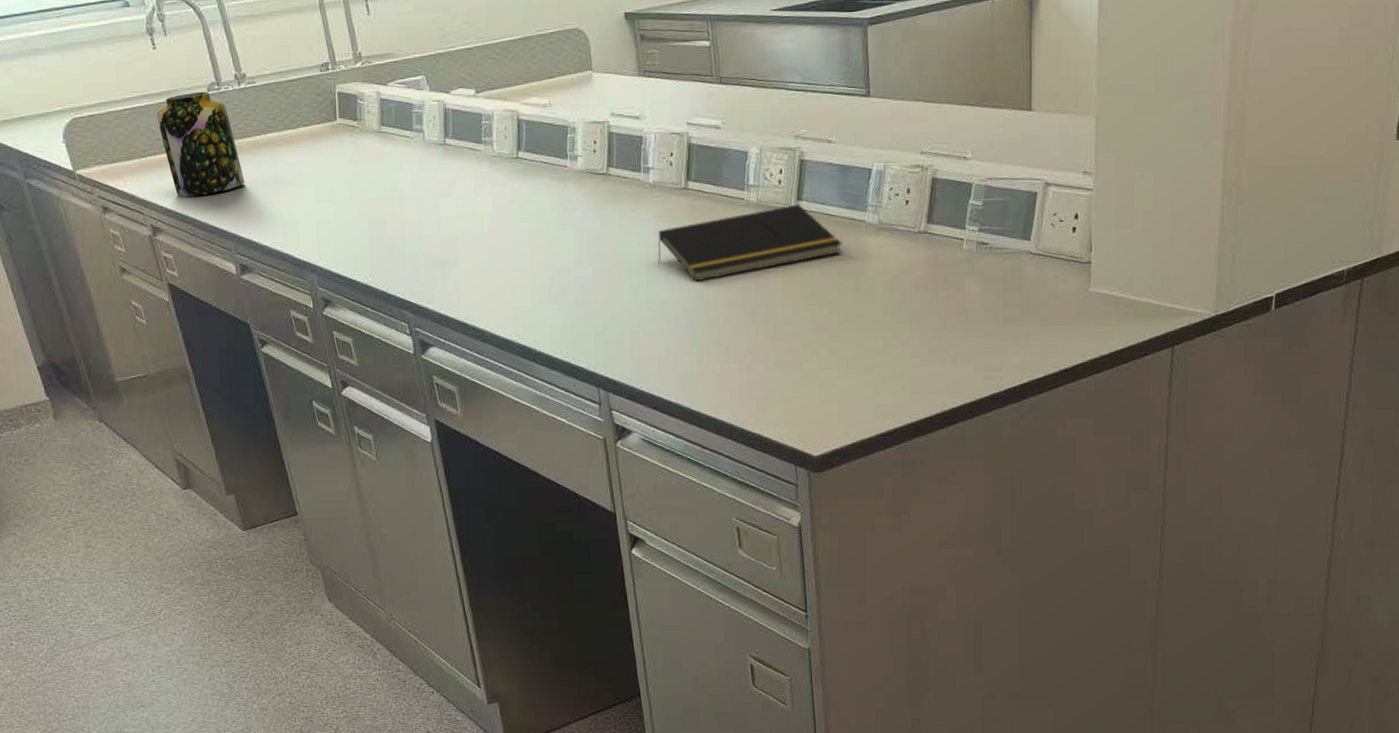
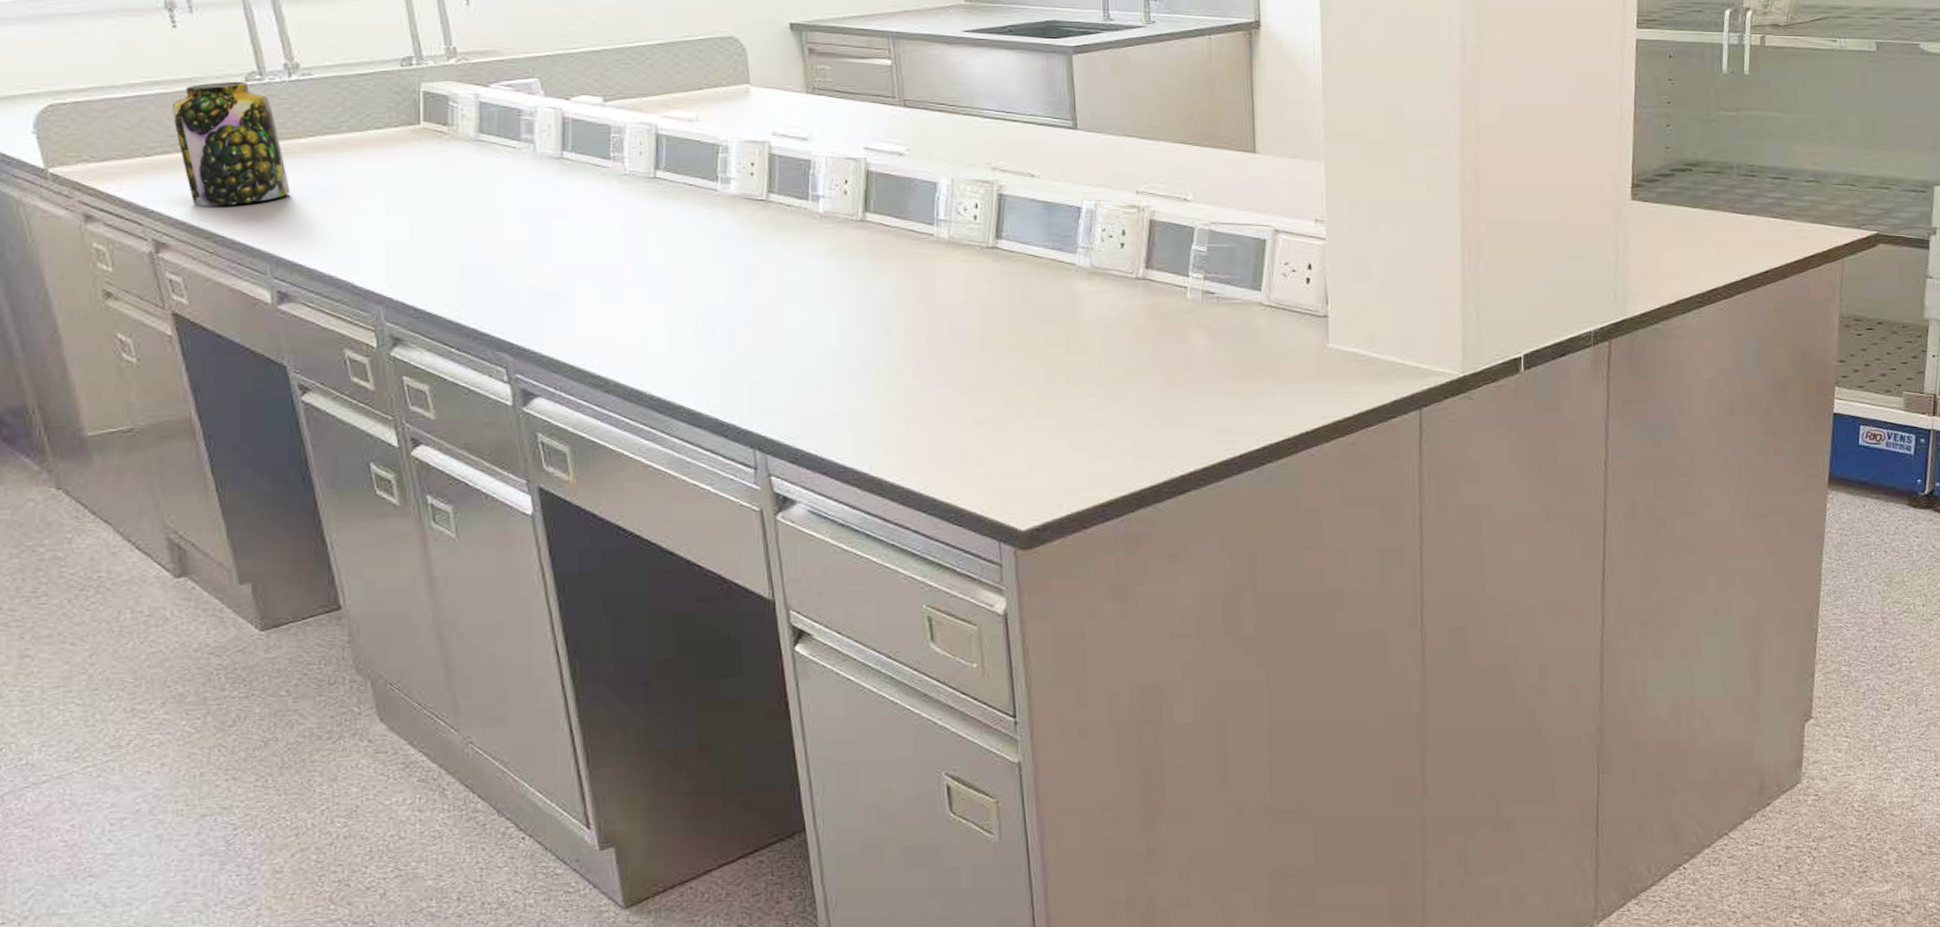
notepad: present [657,204,842,282] -> none [829,243,1050,327]

